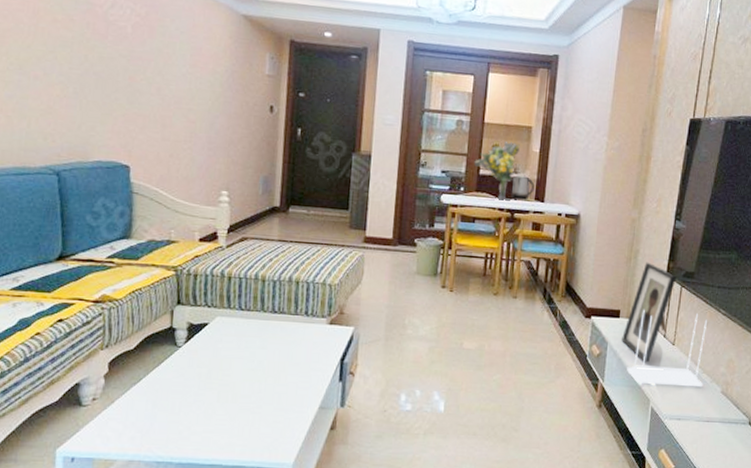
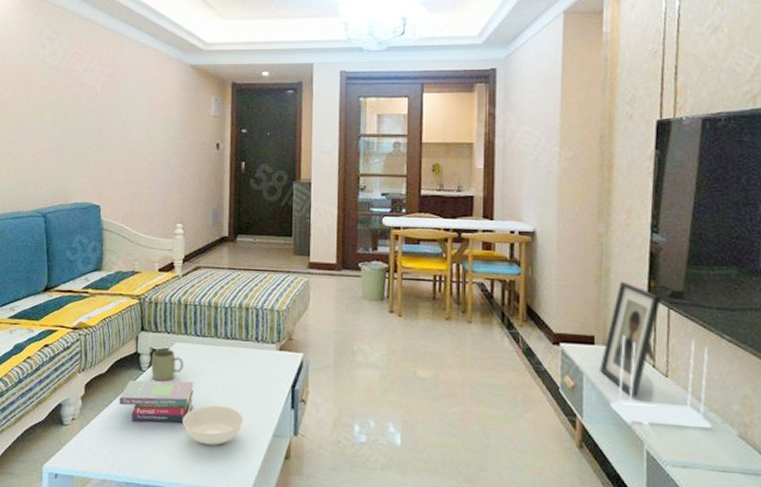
books: none [149,356,236,400] -> present [119,380,194,423]
mug: none [187,323,226,357] -> present [150,349,184,382]
bowl: none [222,380,289,420] -> present [183,405,244,446]
bouquet: present [474,142,520,201] -> none [415,160,462,221]
kettle: present [510,175,535,201] -> none [456,193,481,220]

